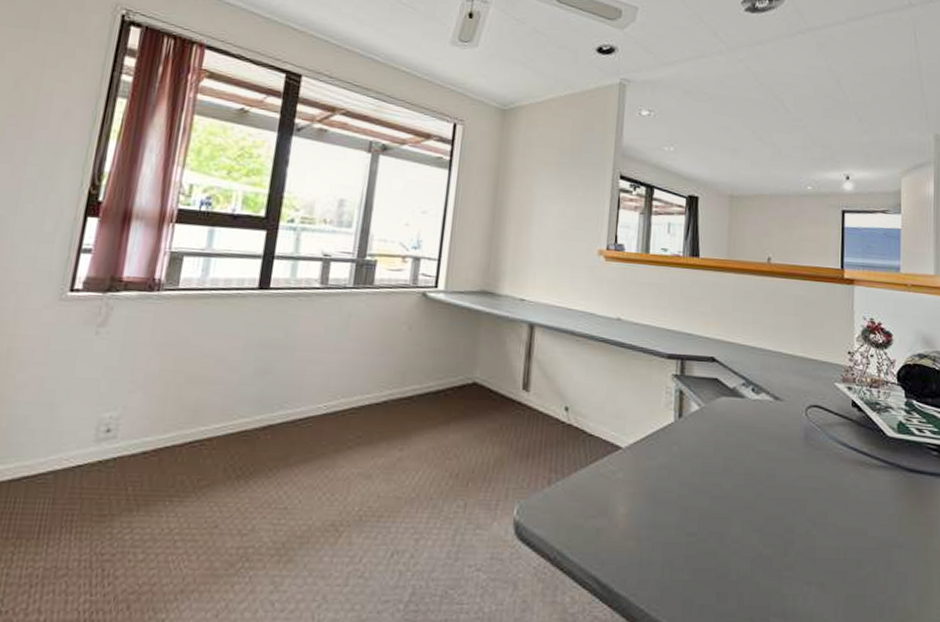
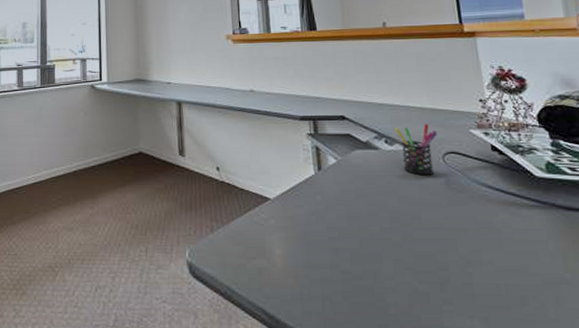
pen holder: none [764,373,804,430] -> present [395,124,437,176]

